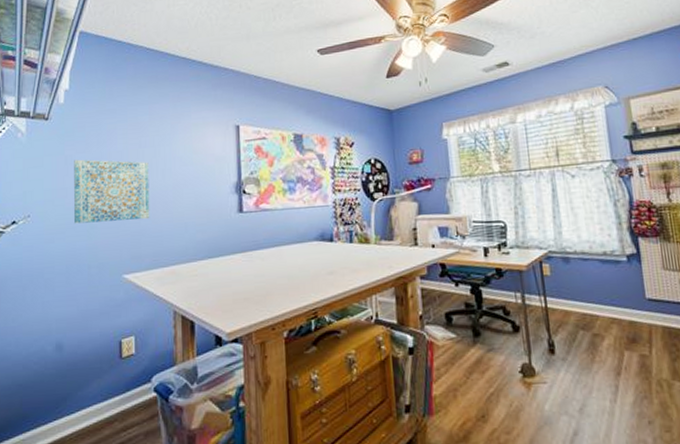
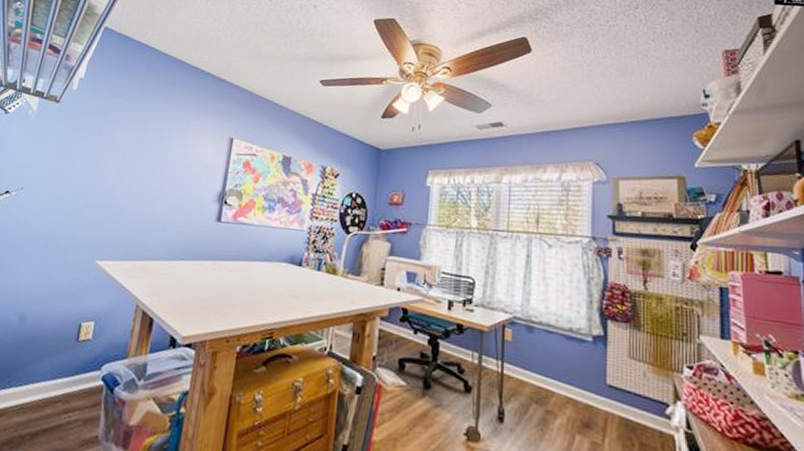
wall art: present [73,159,150,224] -> none [61,143,142,212]

